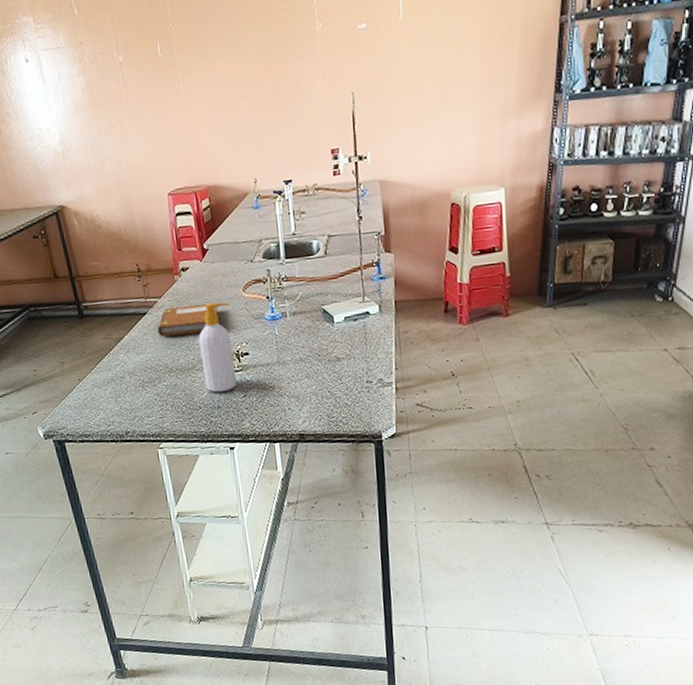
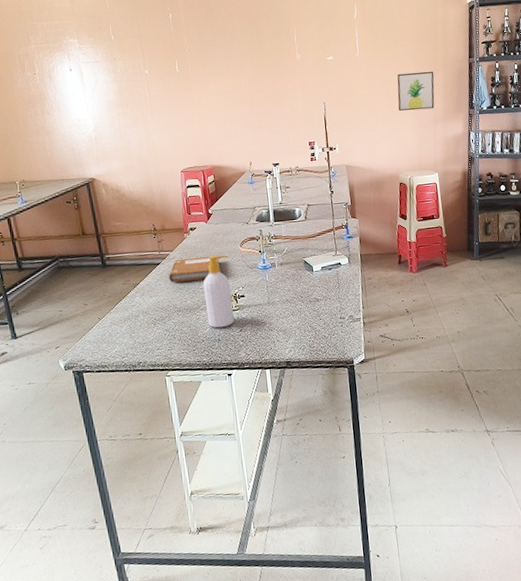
wall art: none [453,38,508,101] -> present [397,71,435,112]

